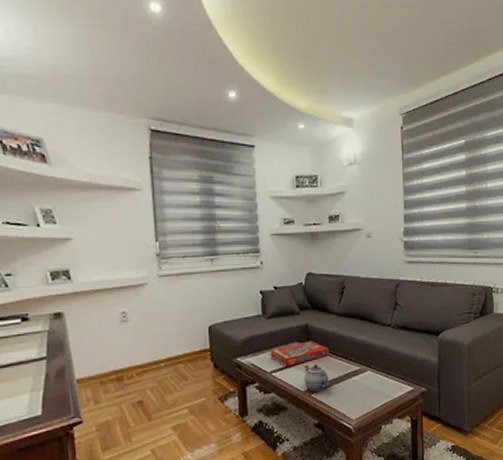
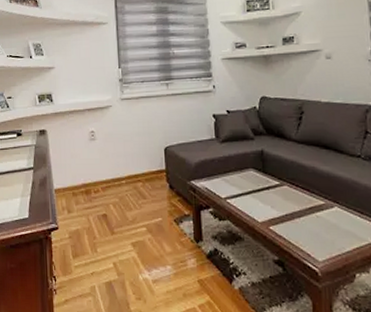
snack box: present [270,341,329,367] -> none [224,168,288,195]
teapot: present [303,363,330,392] -> none [260,193,290,224]

